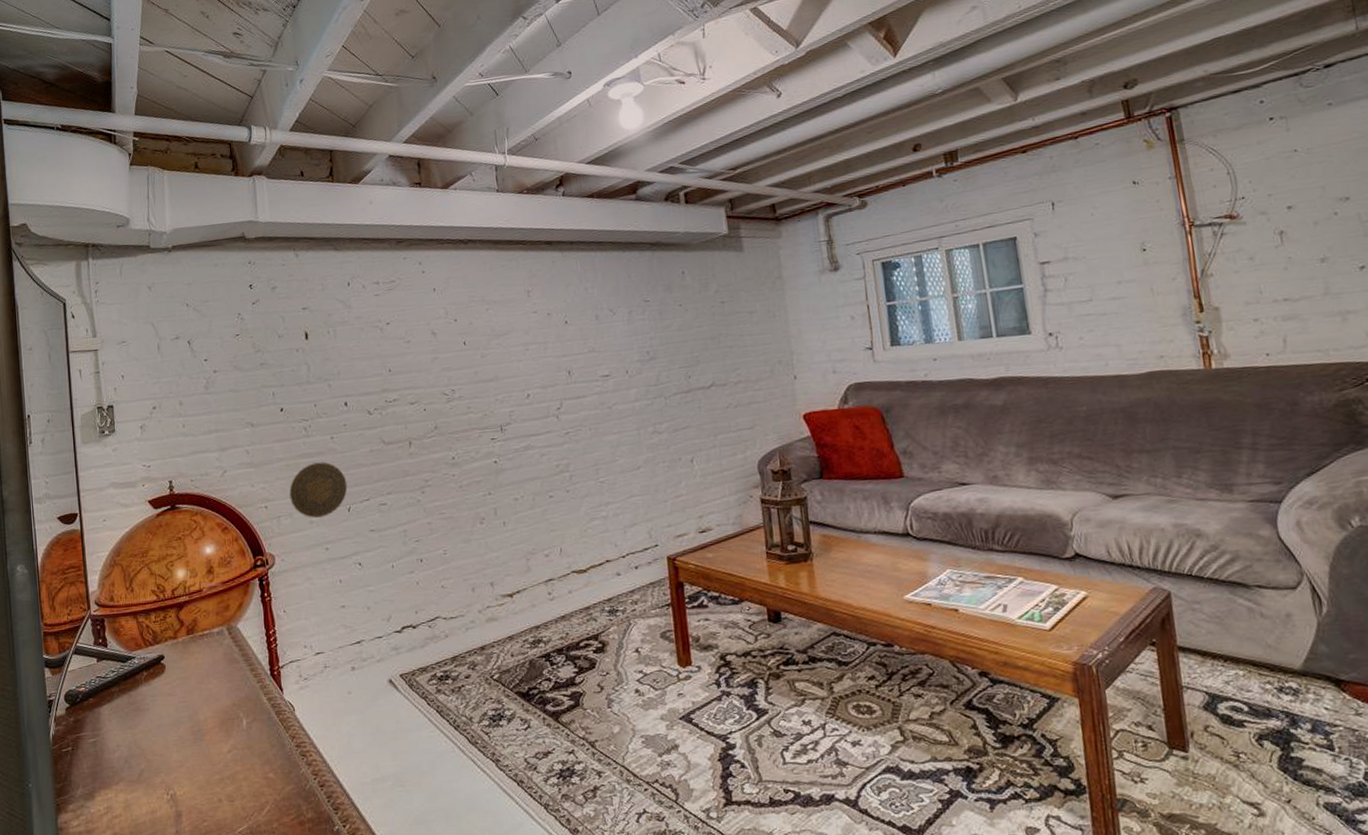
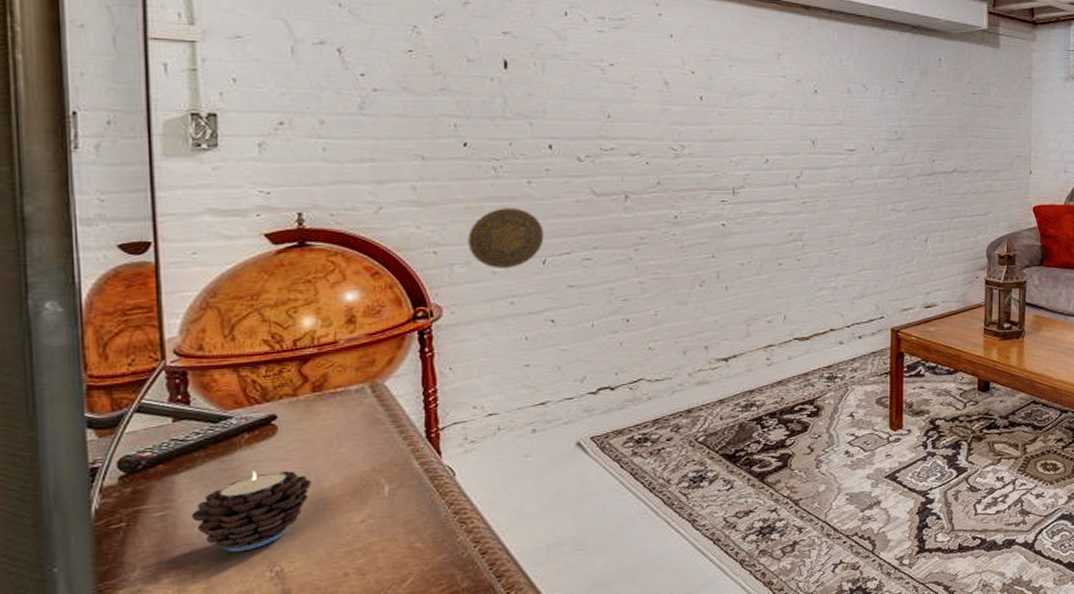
candle: none [112,704,191,776] -> present [191,470,311,553]

